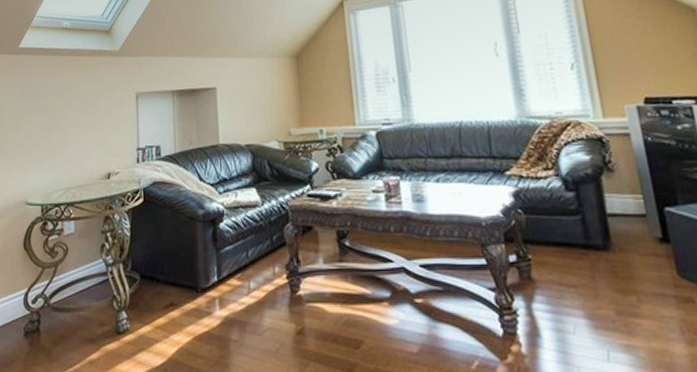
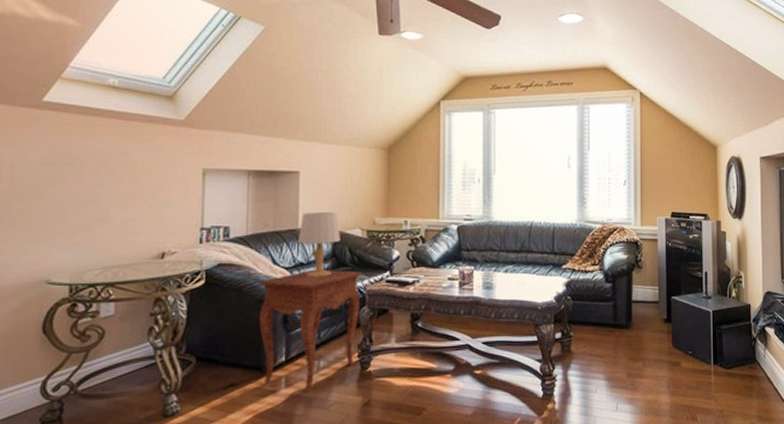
side table: none [189,185,284,314] -> present [259,269,363,391]
table lamp: none [219,125,259,194] -> present [297,212,340,278]

